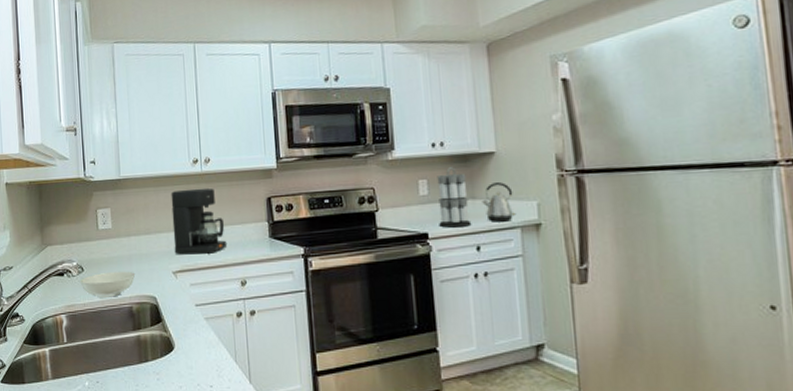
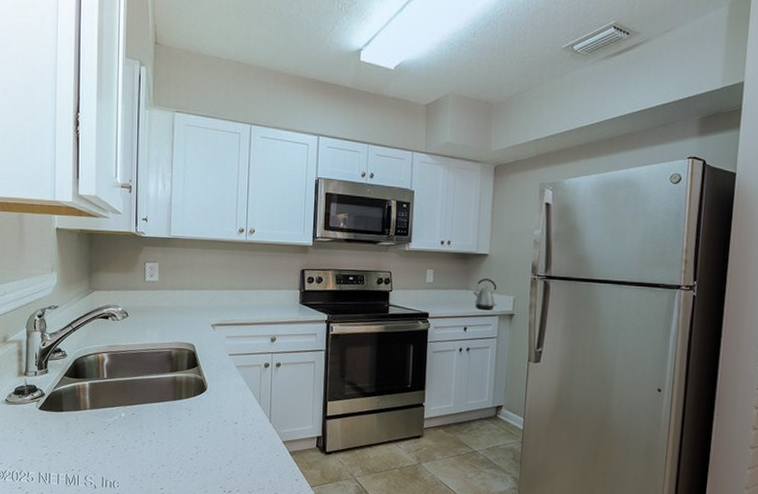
bowl: present [80,271,136,299] -> none [124,319,177,343]
coffee maker: present [171,187,228,255] -> none [215,254,263,312]
spice rack: present [437,167,472,228] -> none [438,262,464,311]

